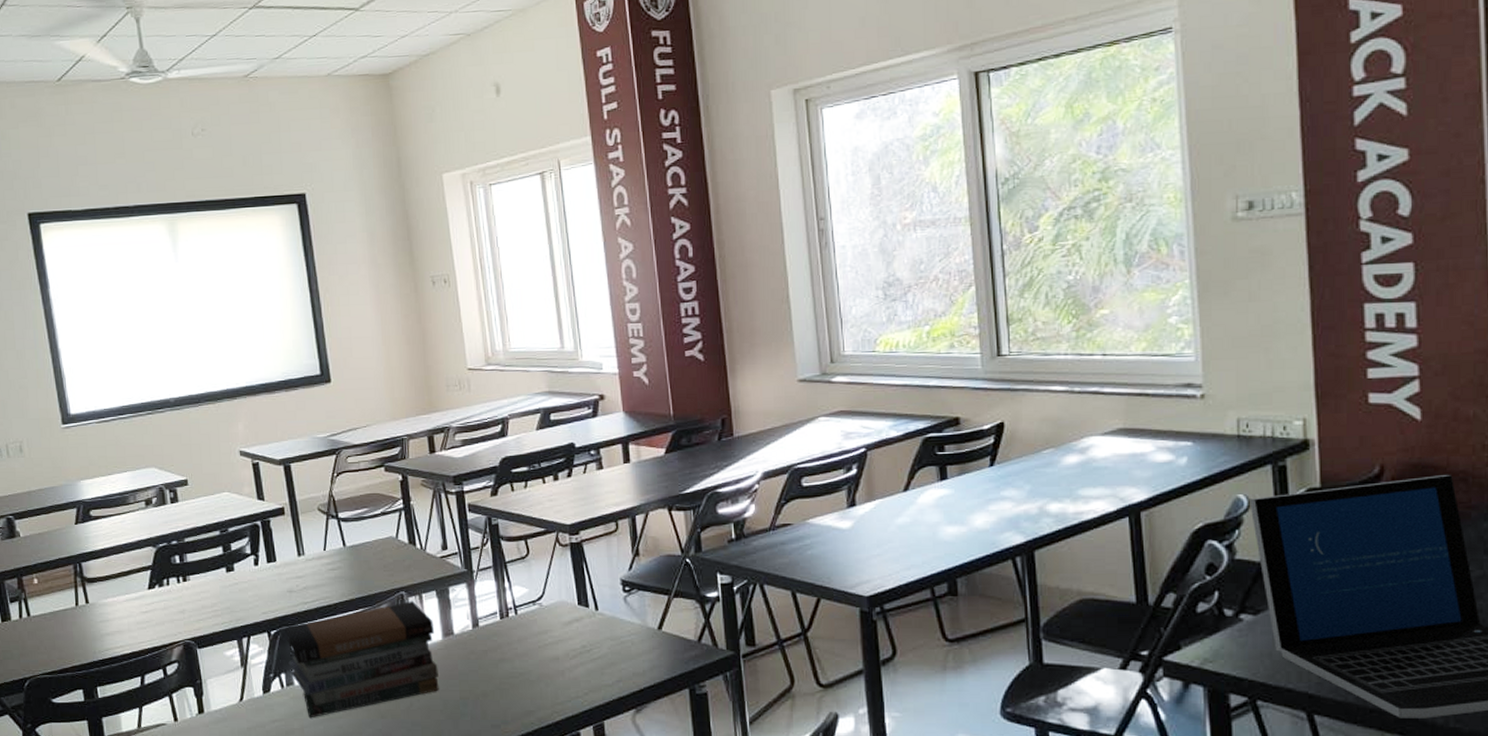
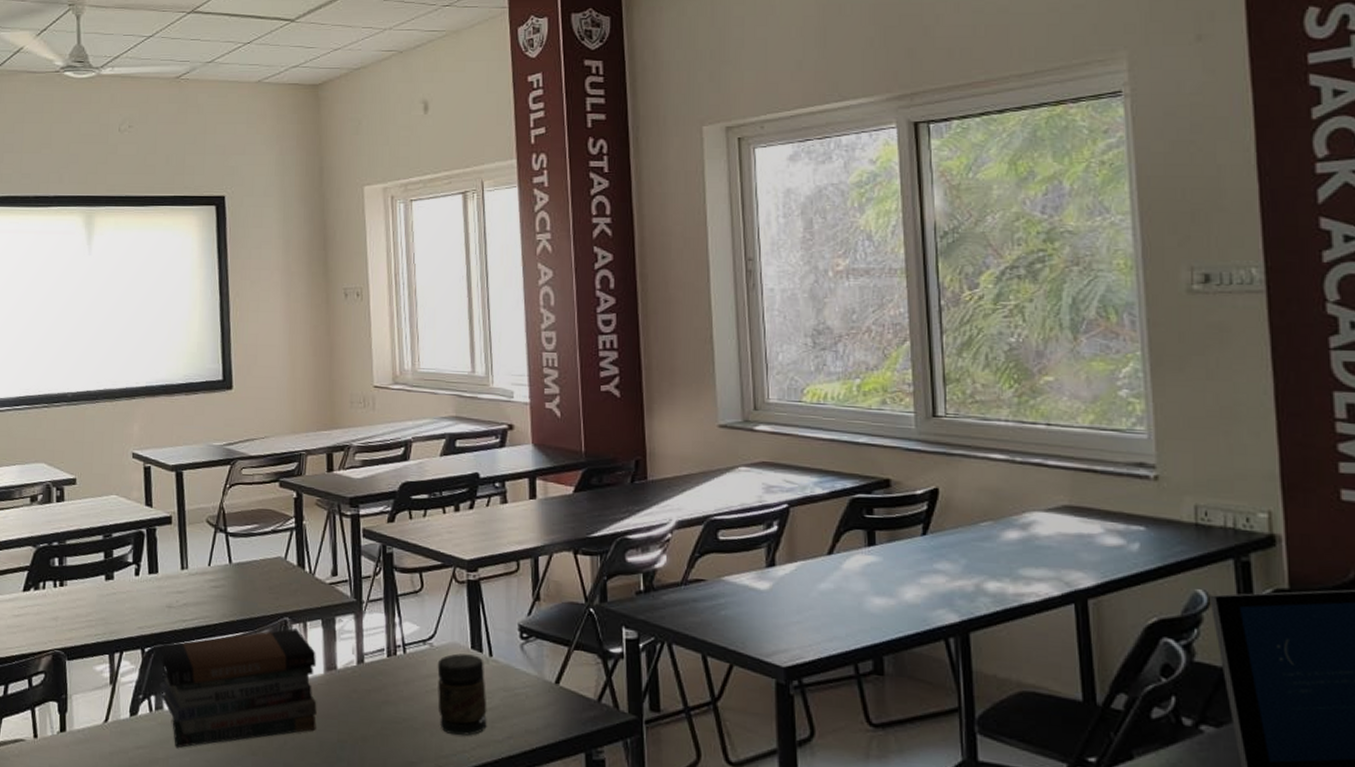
jar: none [547,610,597,684] -> present [437,653,487,736]

